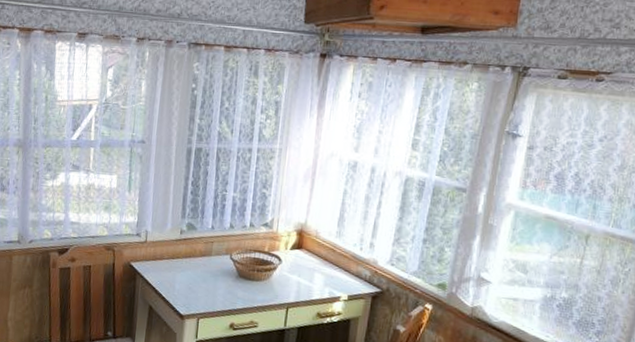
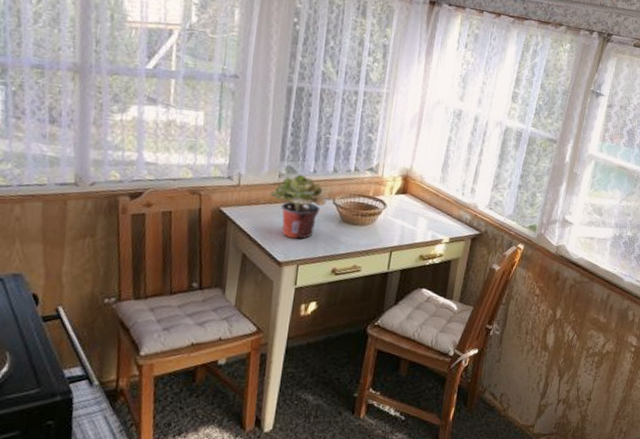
potted plant: none [173,230,224,294] -> present [271,174,327,239]

